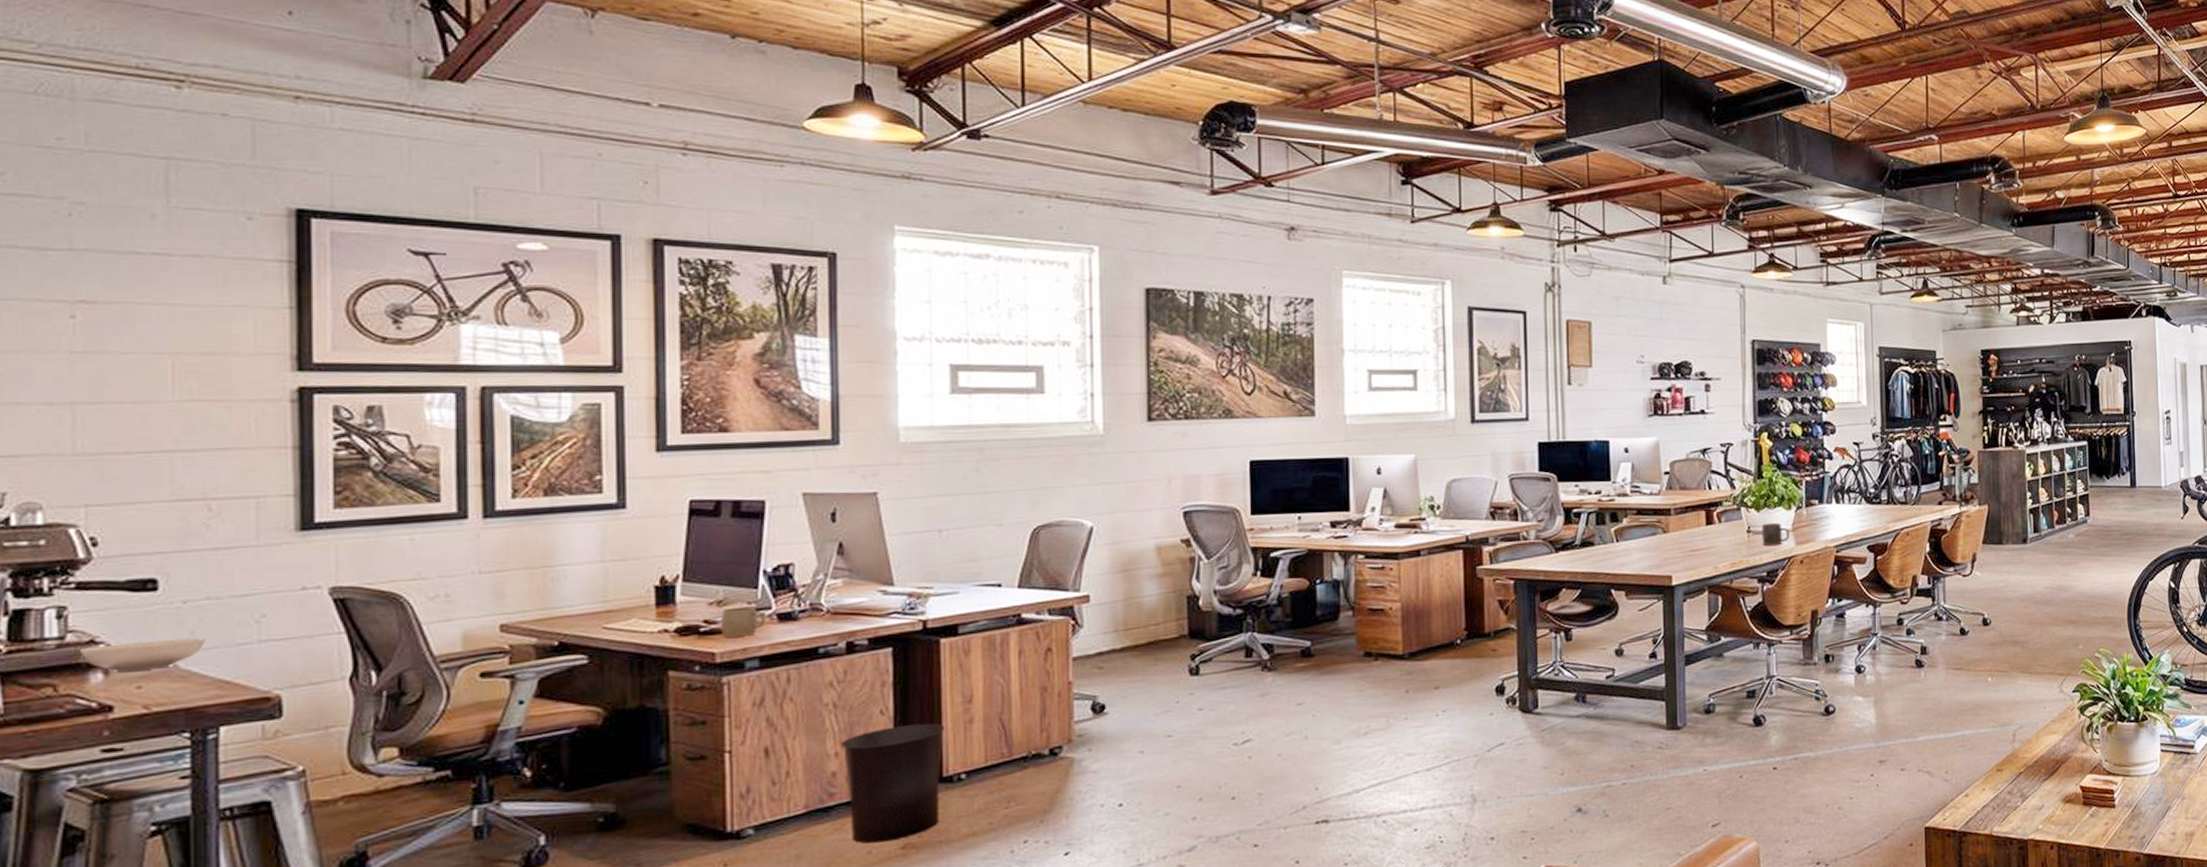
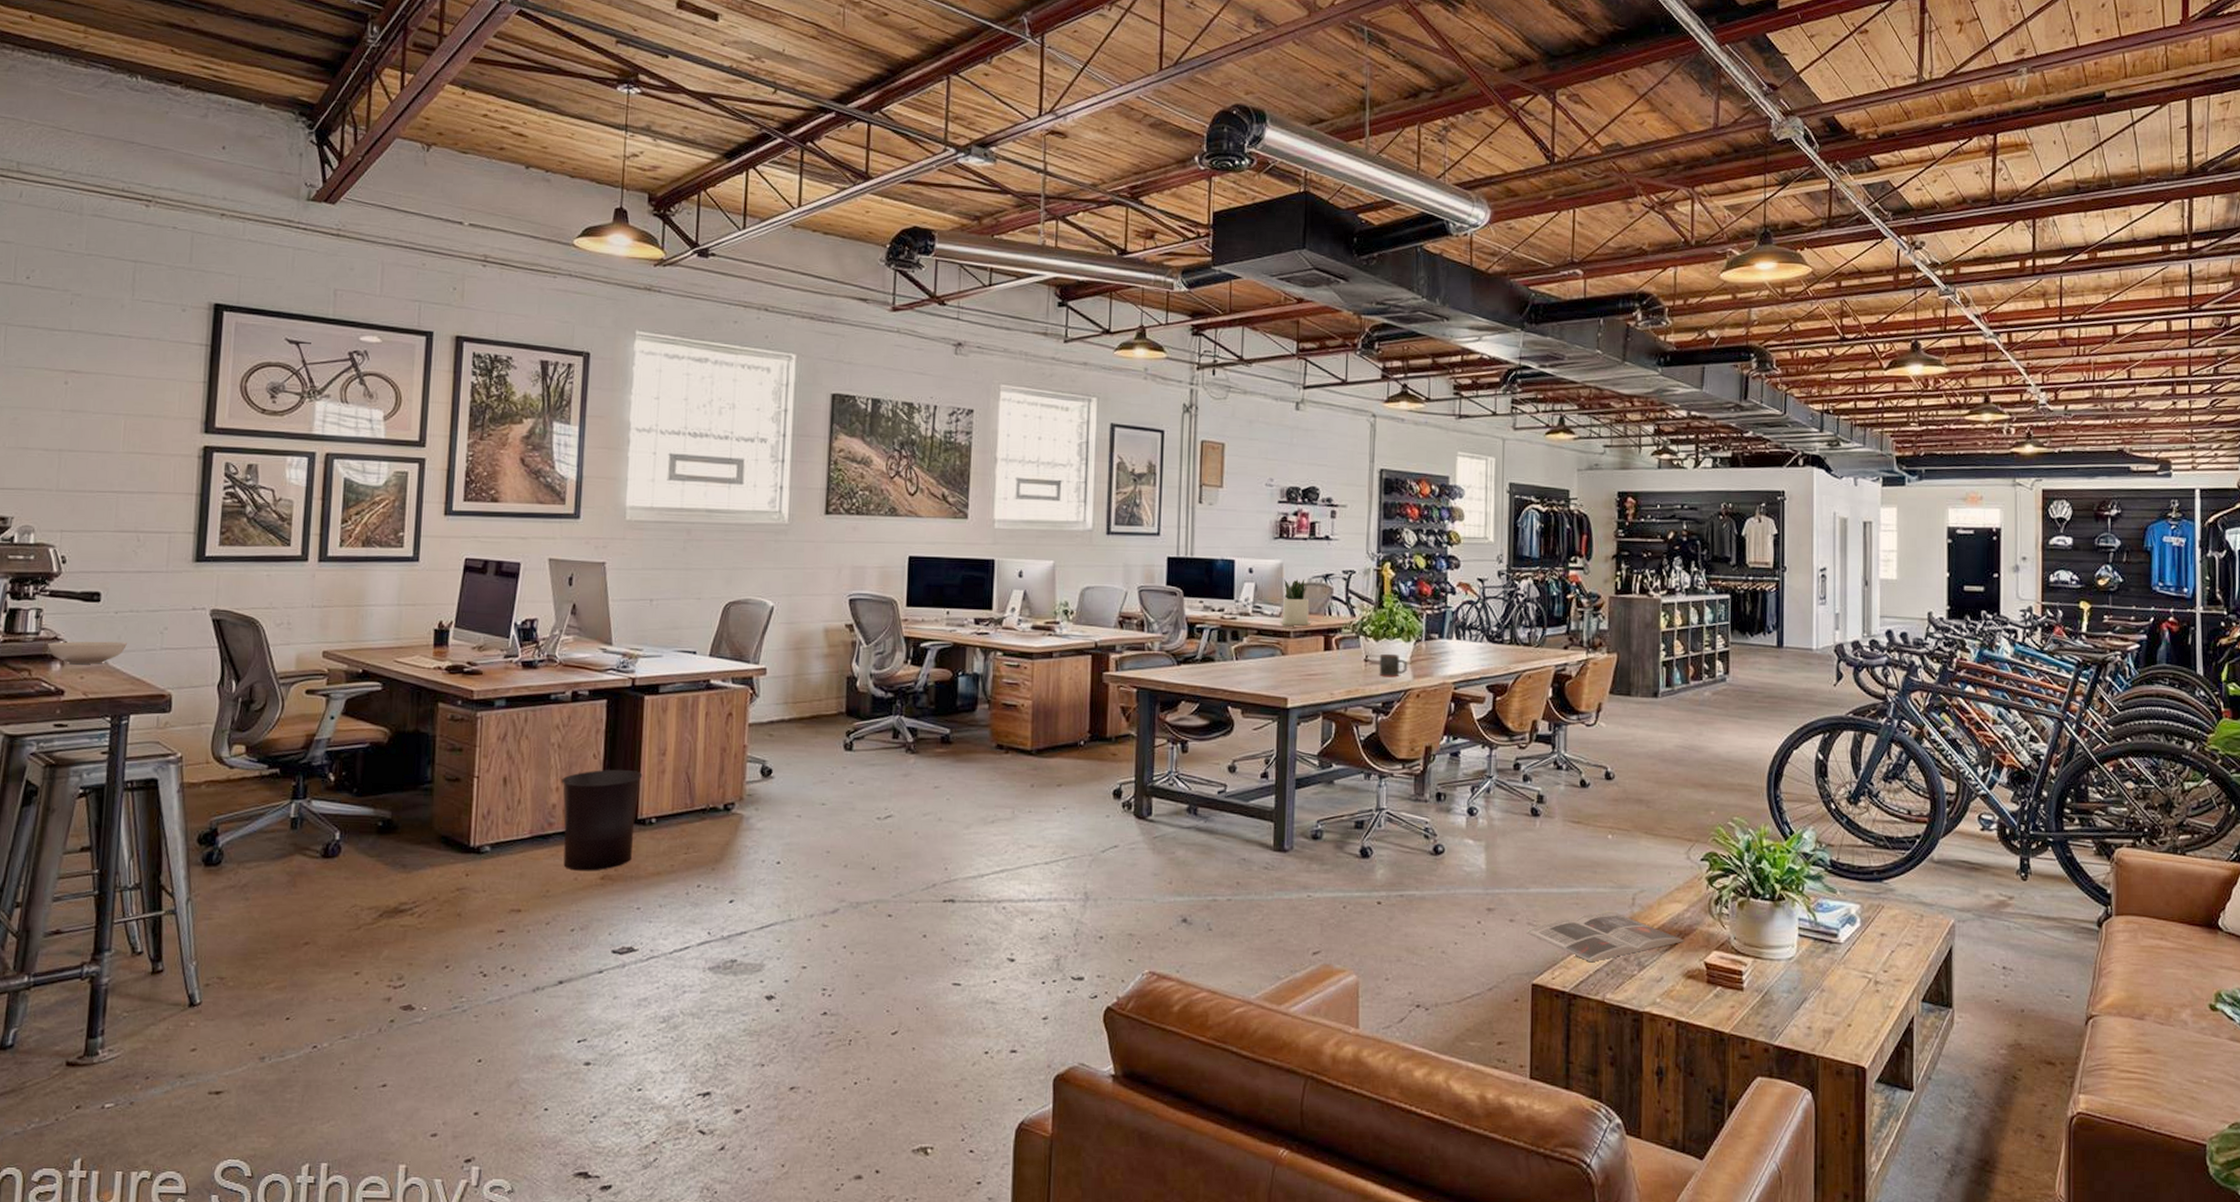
mug: present [720,606,767,638] -> none [479,653,514,679]
planter: none [1660,455,1692,504] -> present [1280,579,1312,627]
magazine: none [1916,750,2061,800] -> present [1525,912,1684,963]

